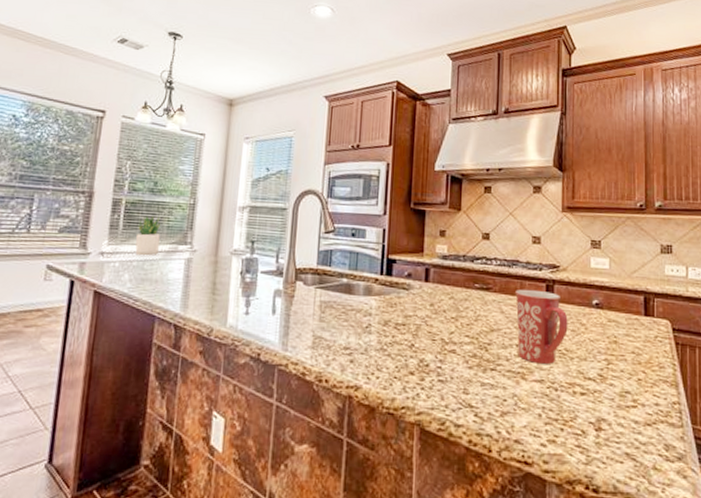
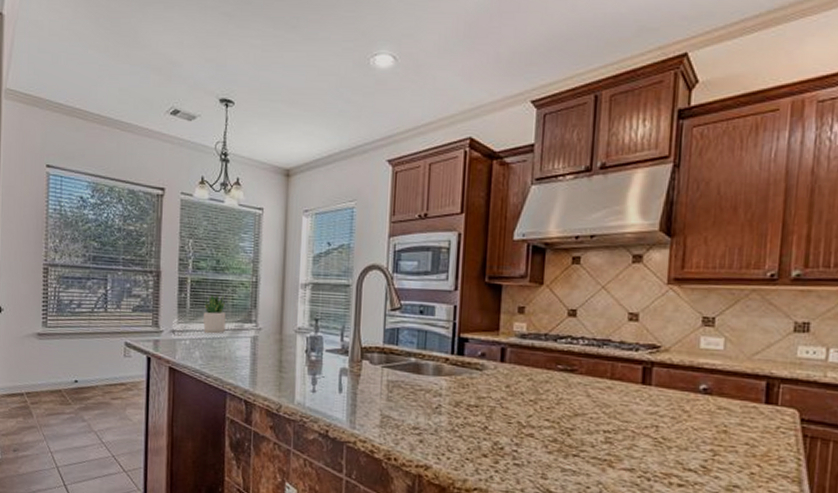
mug: present [515,289,568,364] -> none [605,371,668,452]

